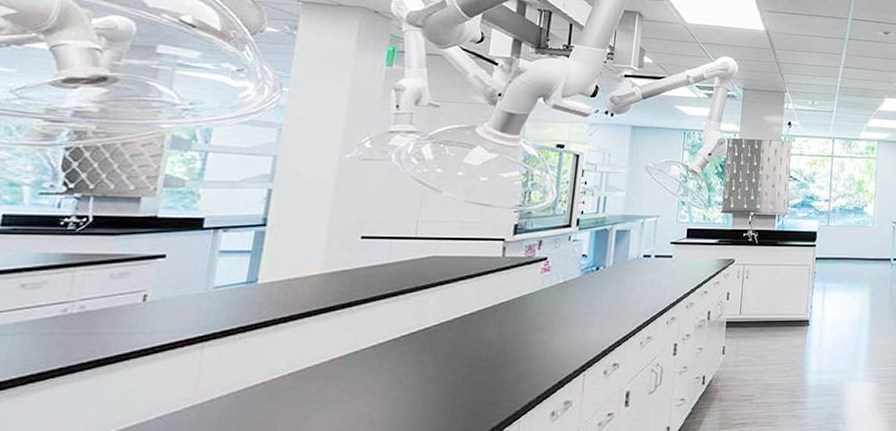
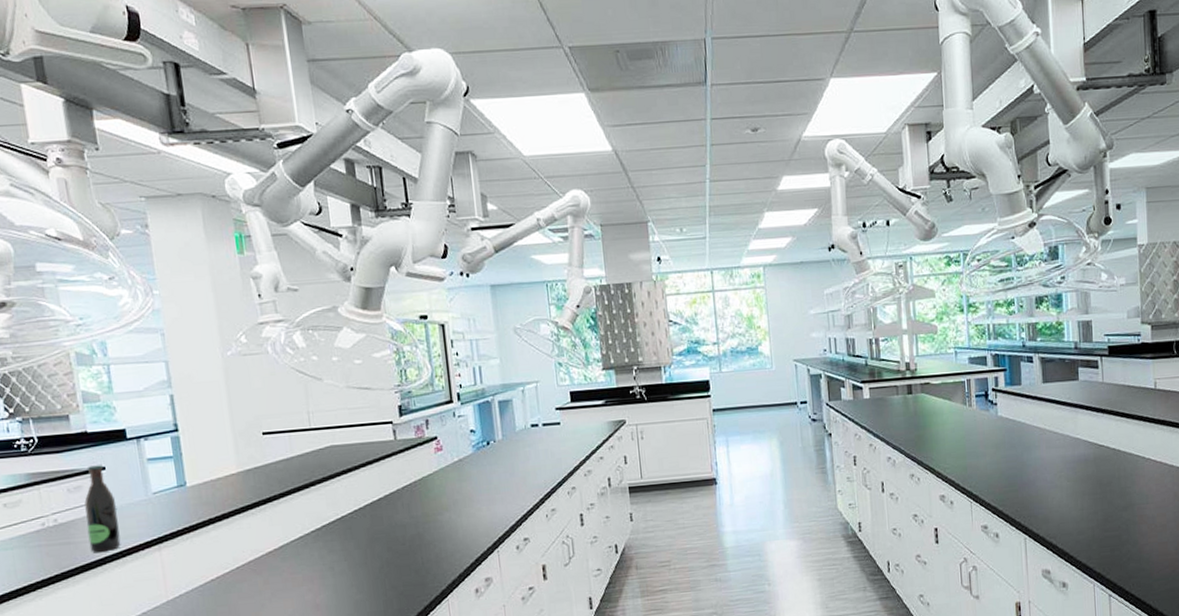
bottle: none [115,252,166,346] -> present [84,465,121,552]

